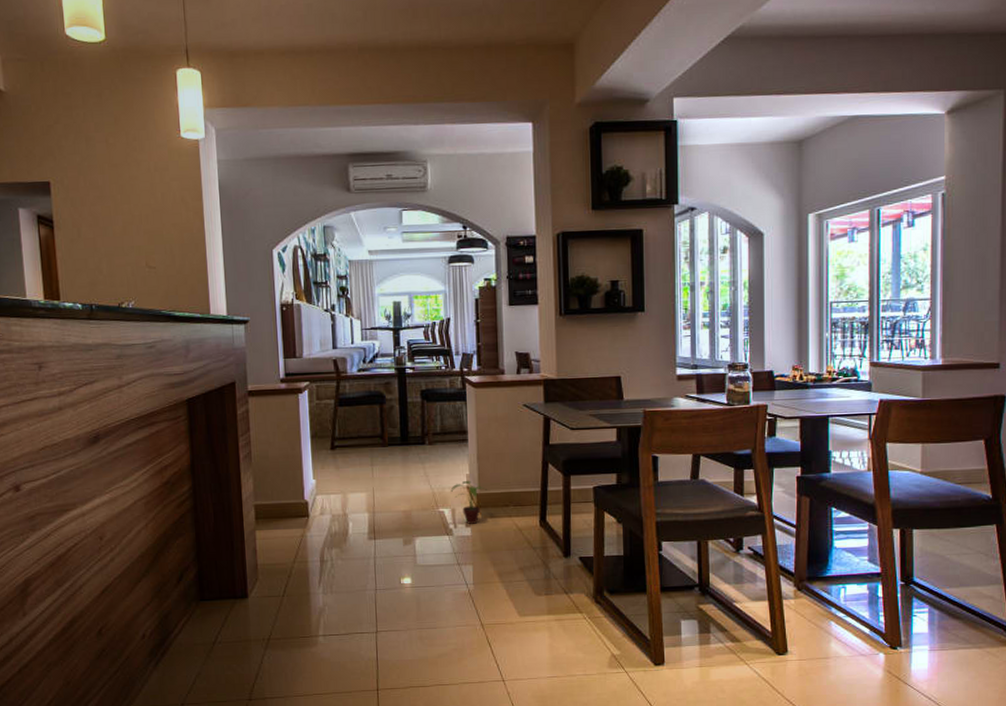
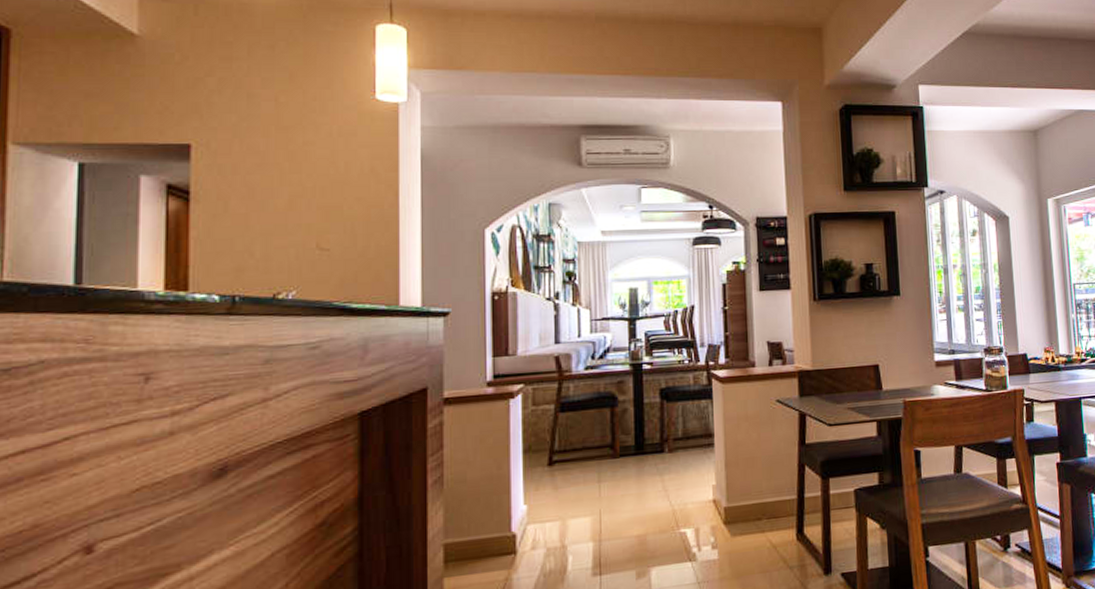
potted plant: present [450,480,488,524] -> none [694,491,737,546]

